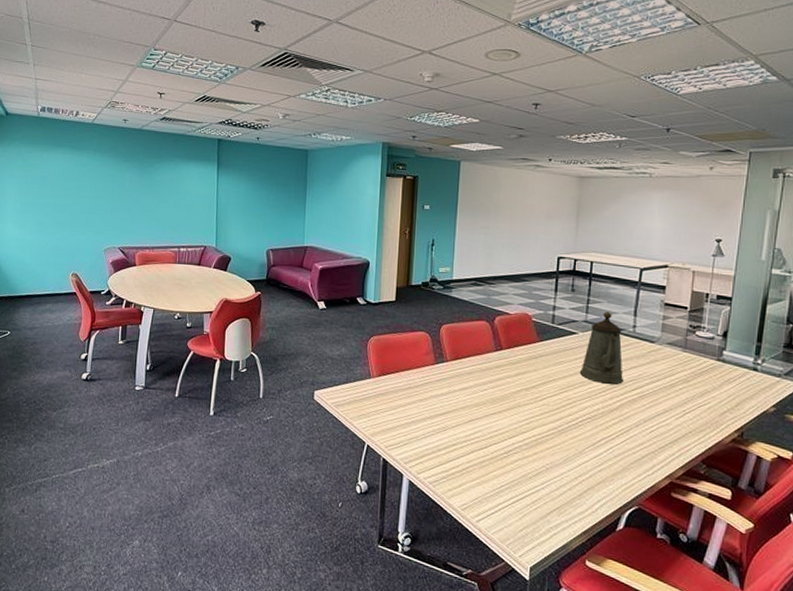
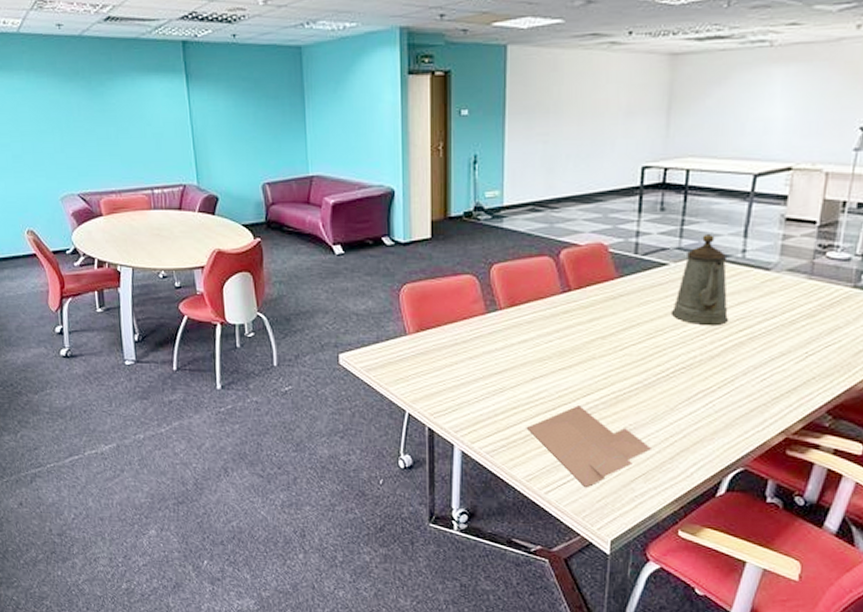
papers: none [464,445,564,519] -> present [527,405,651,488]

